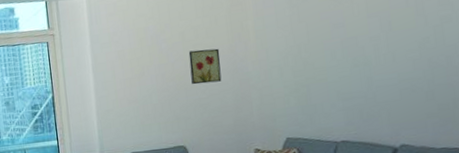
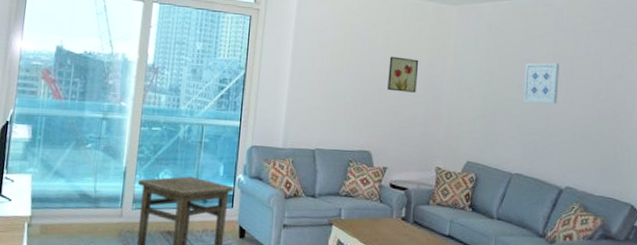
wall art: none [336,19,378,67] -> present [523,62,559,104]

